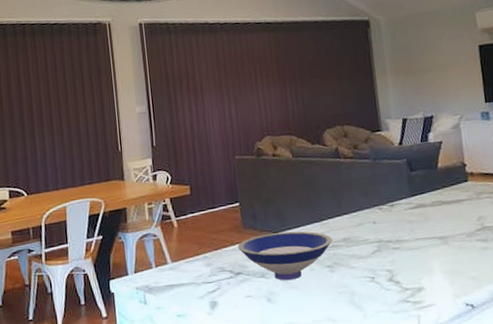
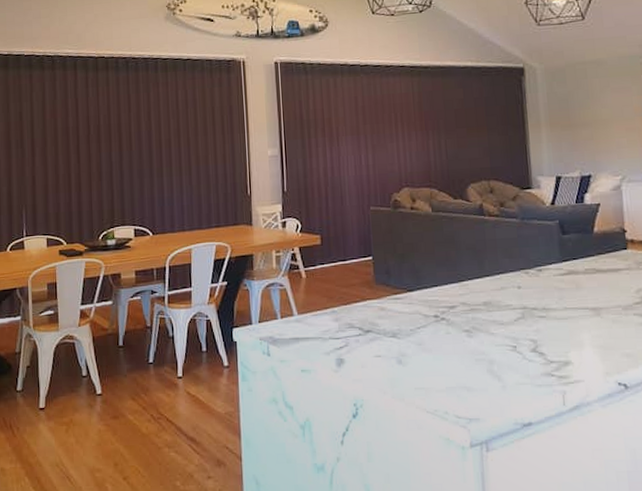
bowl: present [237,231,332,281] -> none [368,291,472,343]

